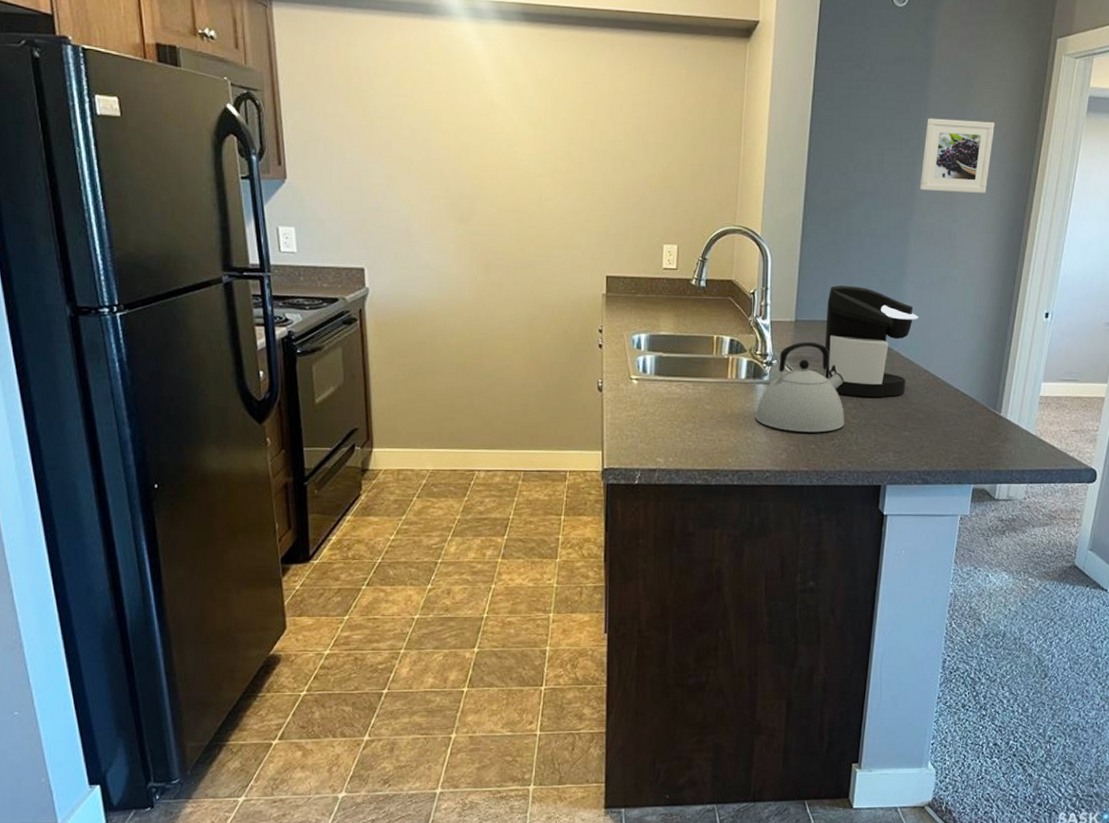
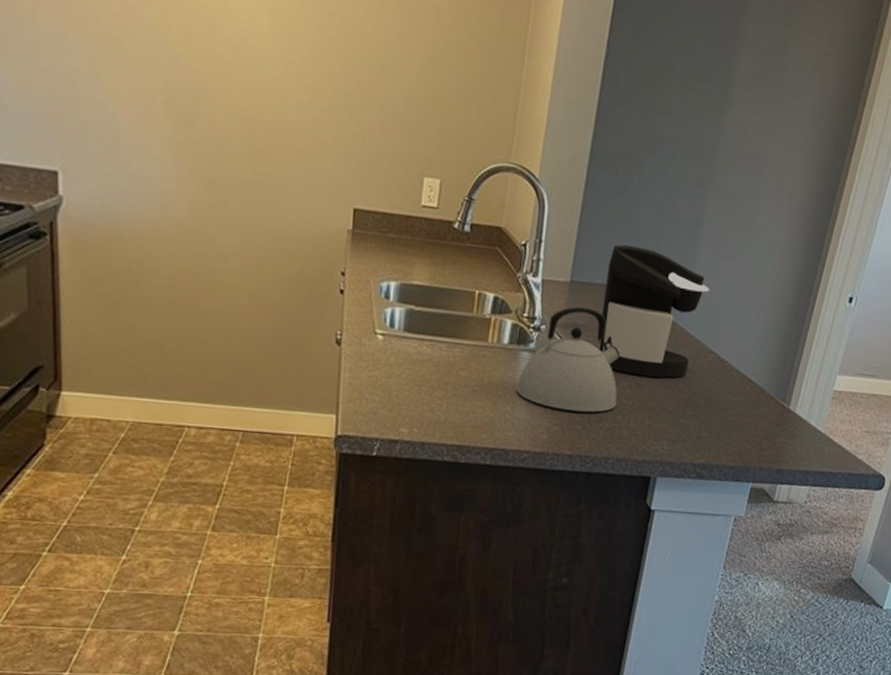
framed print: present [919,118,995,193] -> none [724,56,816,153]

